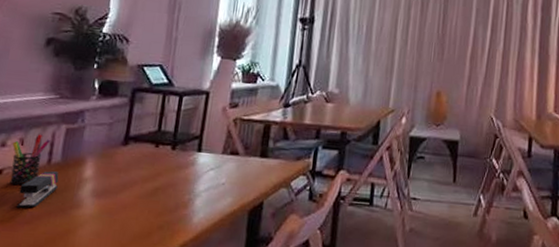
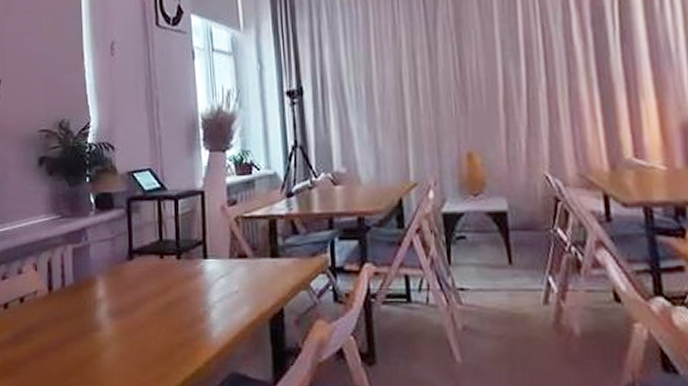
pen holder: present [9,134,51,185] -> none [27,257,61,311]
stapler: present [17,171,59,209] -> none [42,294,76,336]

